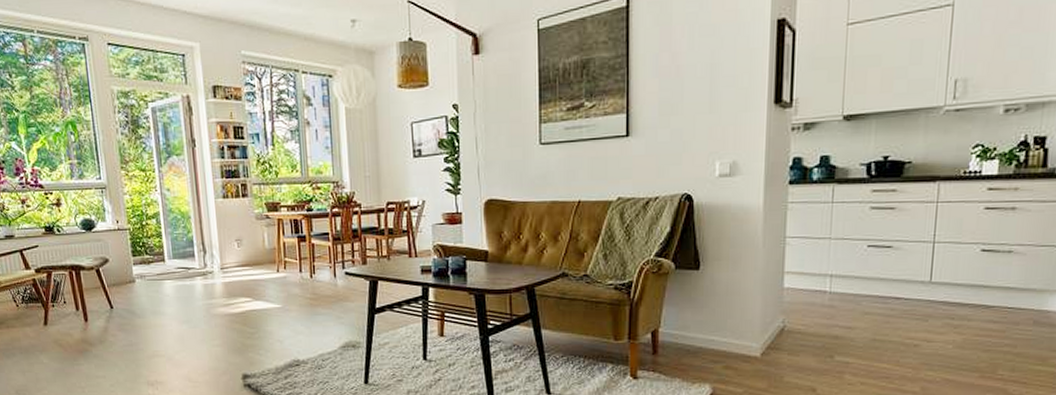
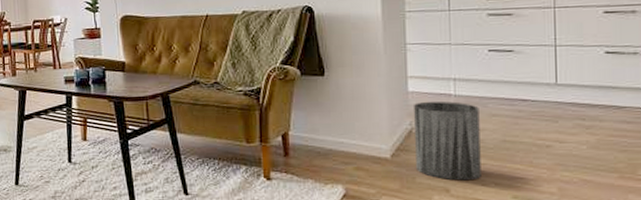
trash can: none [785,298,853,380] -> present [414,101,481,181]

